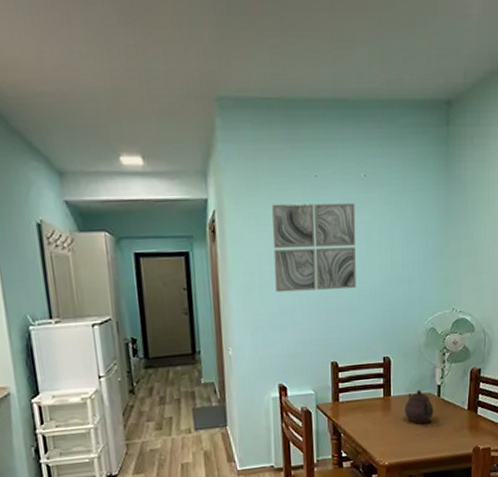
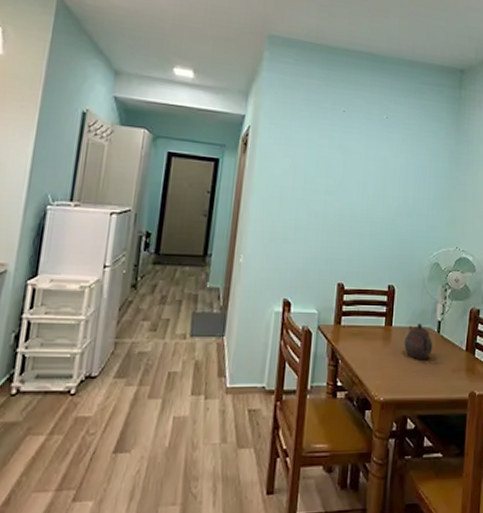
wall art: present [272,202,357,293] -> none [294,128,376,215]

